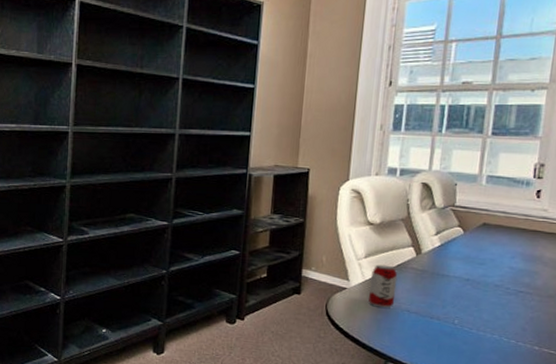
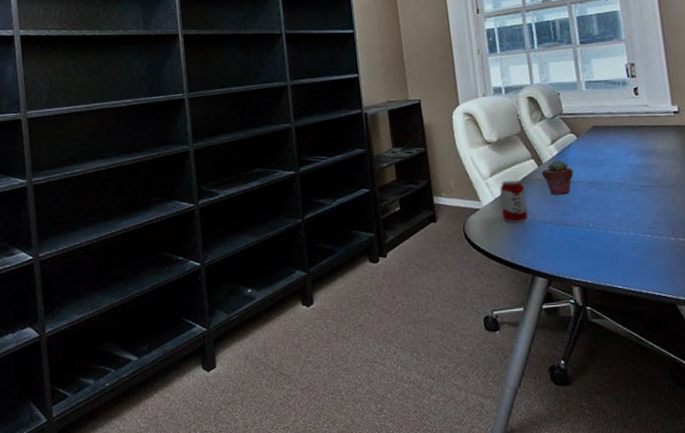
potted succulent: none [418,252,452,288] -> present [541,160,574,196]

